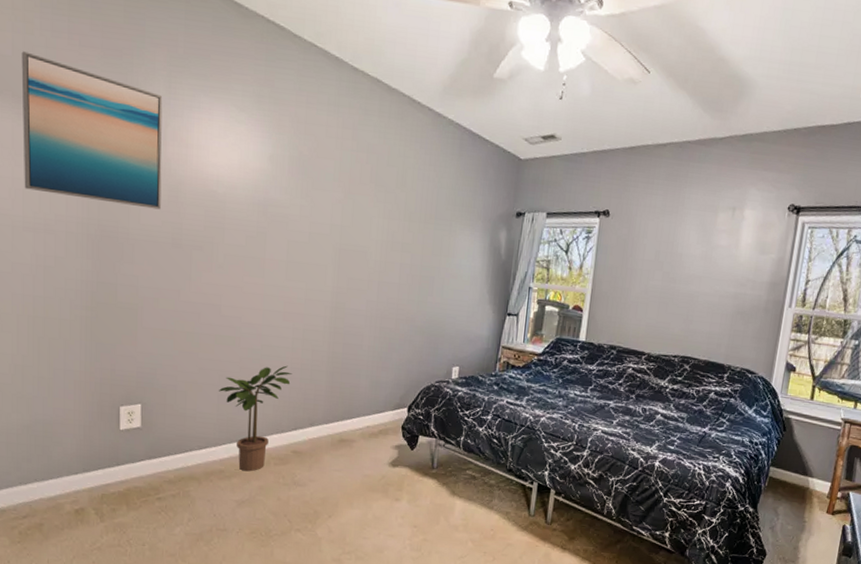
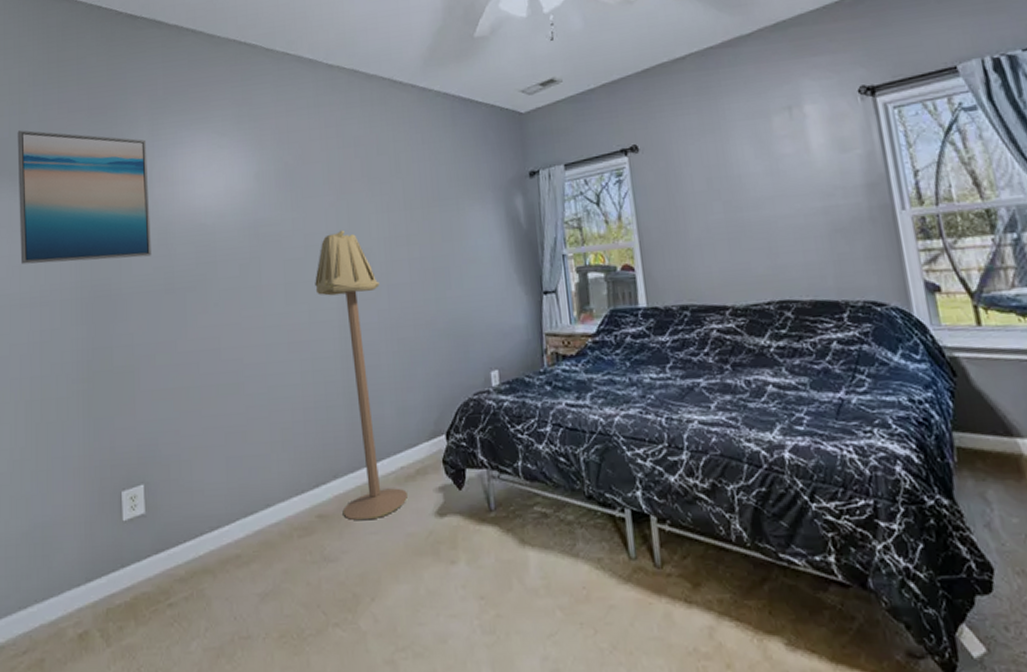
potted plant: present [219,365,292,472] -> none [227,406,306,552]
floor lamp: none [314,225,372,461] -> present [315,230,407,521]

